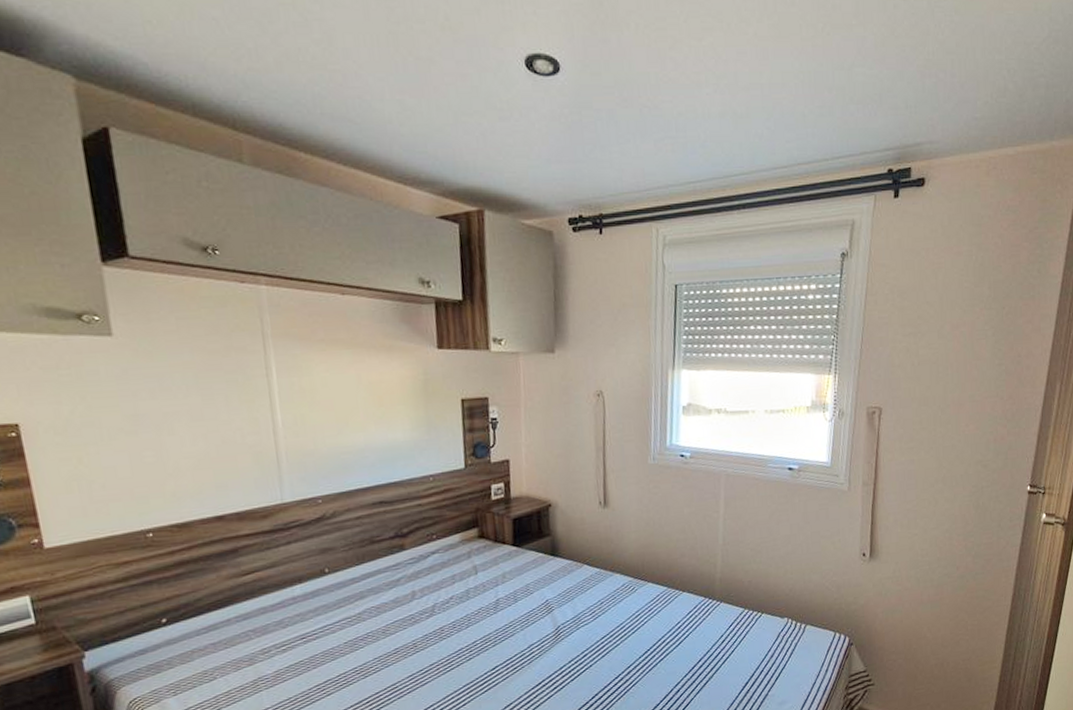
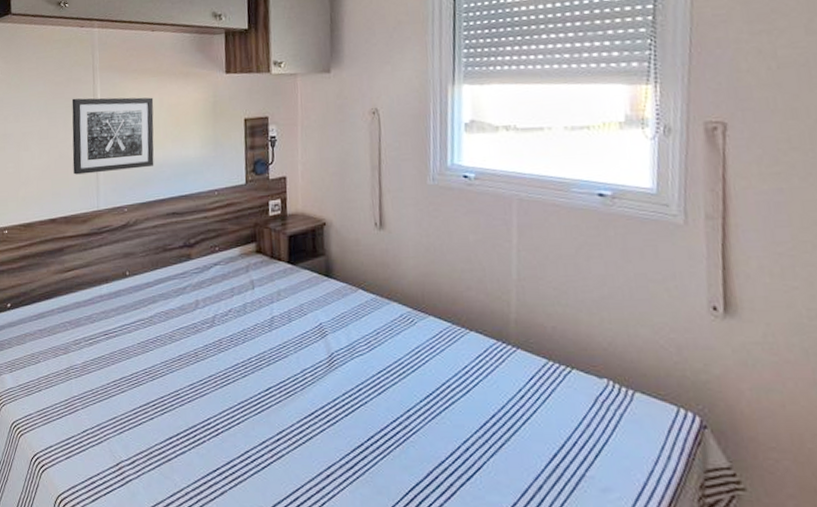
wall art: none [234,371,354,463] -> present [71,97,154,175]

